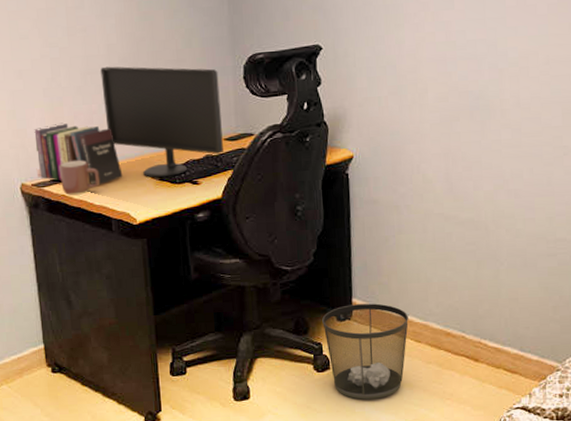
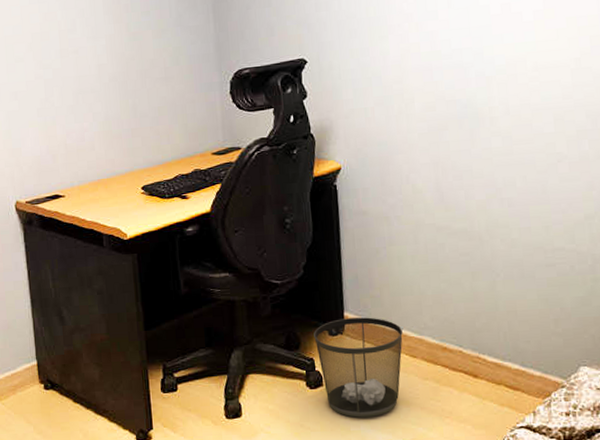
books: present [34,122,123,185] -> none [28,141,114,201]
mug: present [58,160,100,196] -> none [51,177,92,212]
computer monitor: present [100,66,223,177] -> none [91,85,211,193]

